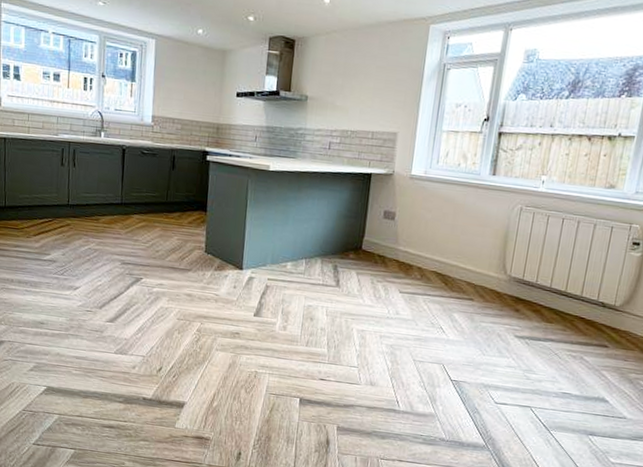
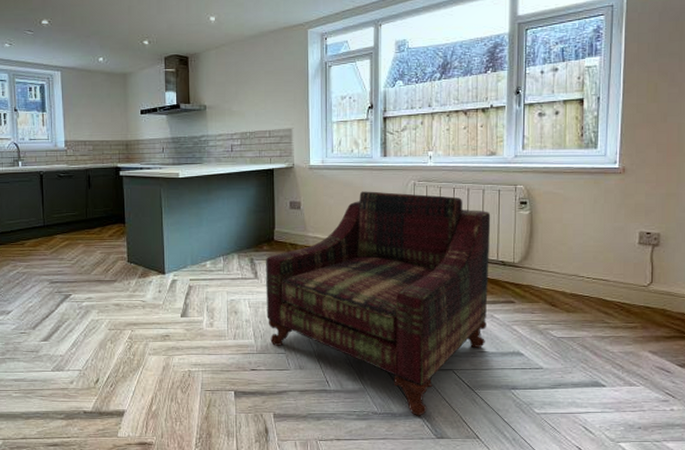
armchair: none [343,209,599,449] -> present [266,191,491,416]

